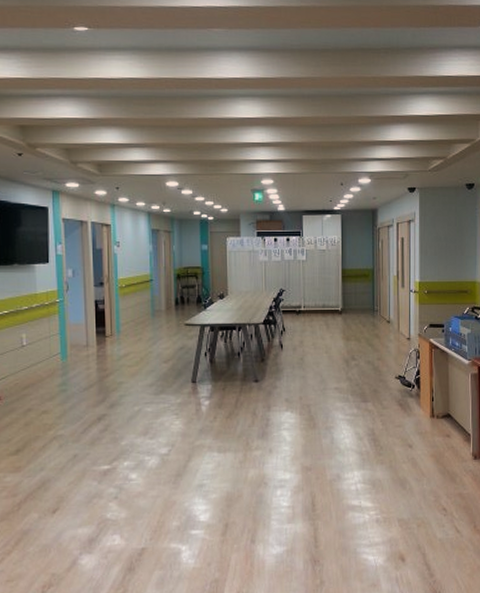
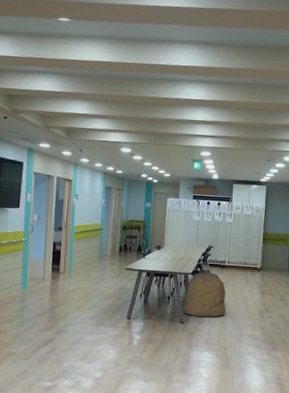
bag: none [257,317,306,372] -> present [184,268,226,317]

